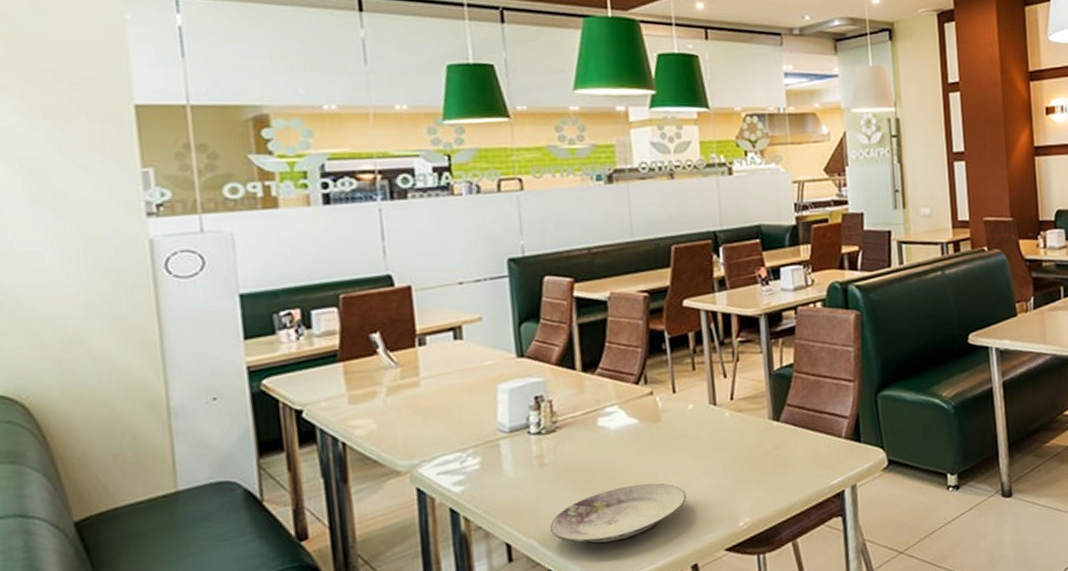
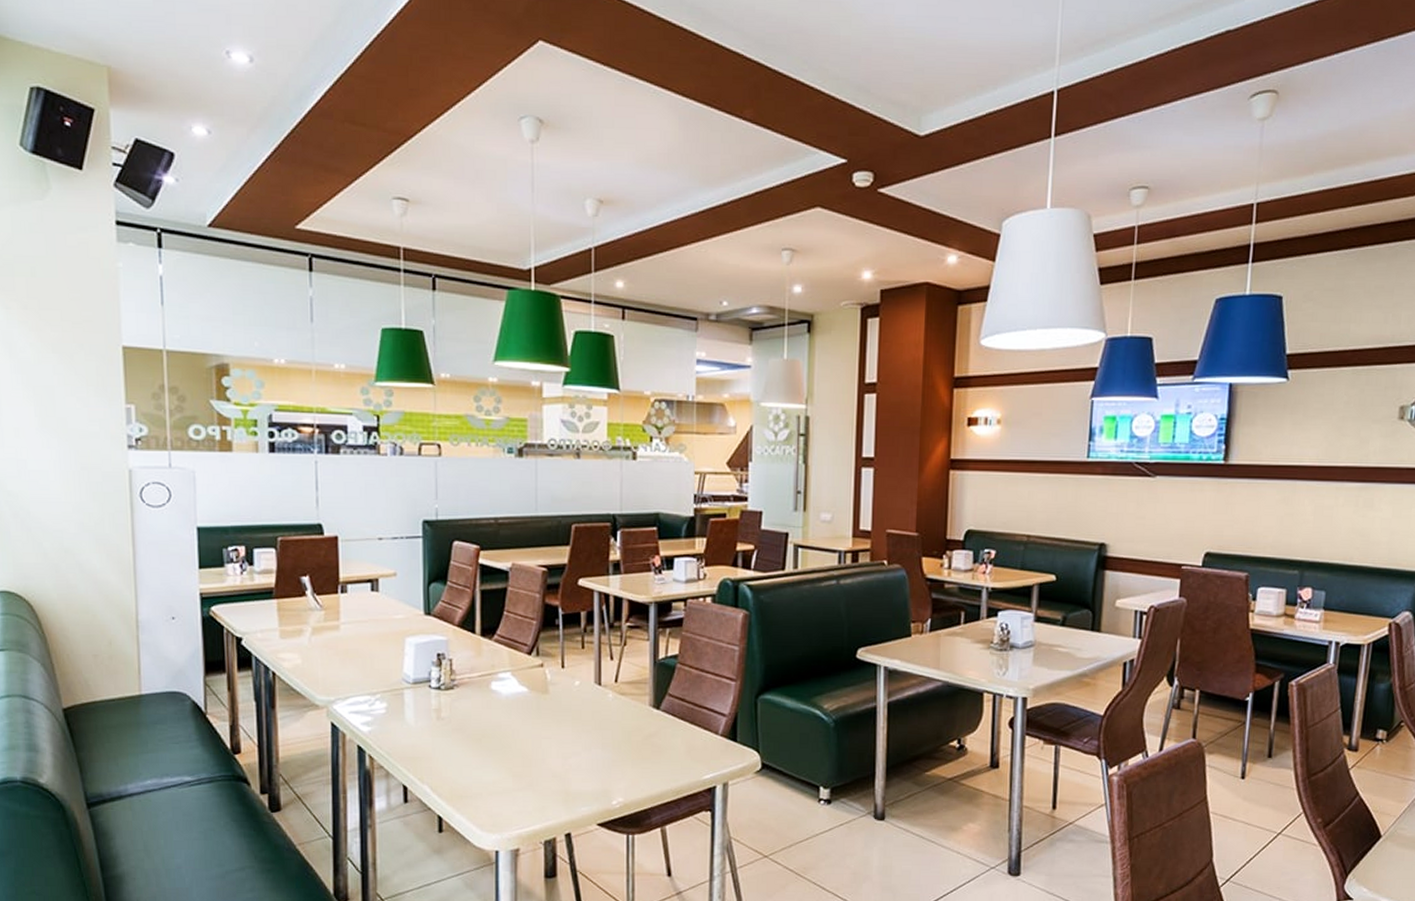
plate: present [550,483,686,543] -> none [442,749,566,800]

